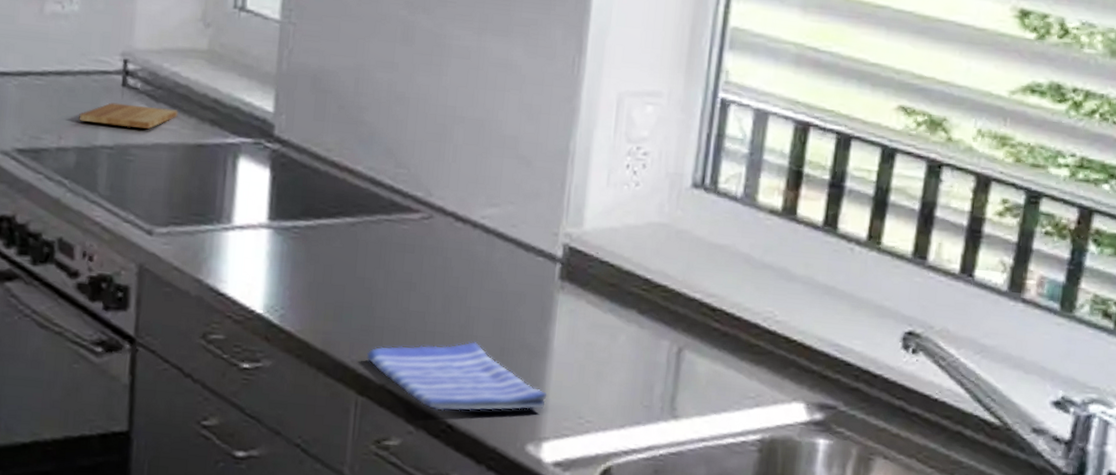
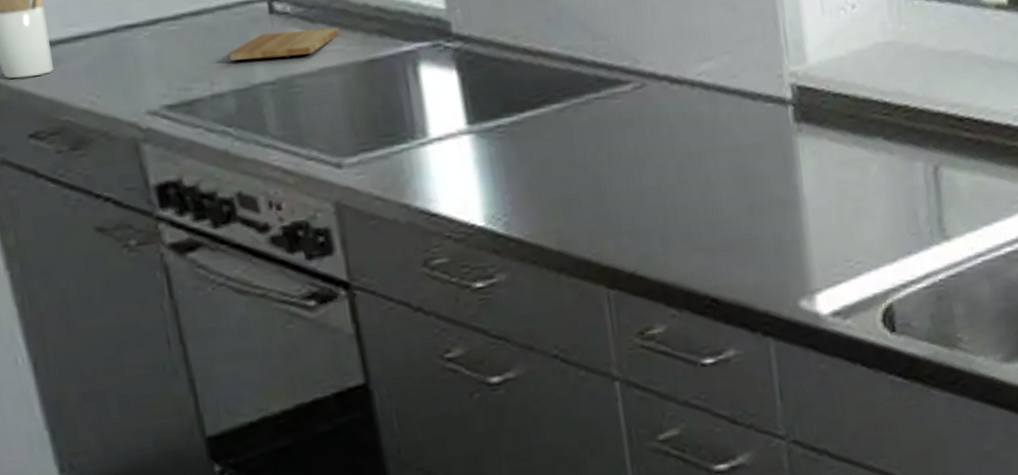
dish towel: present [366,342,547,411] -> none [607,206,810,287]

